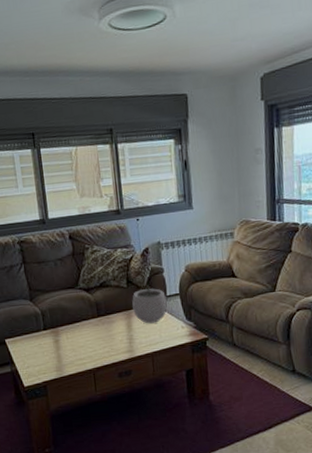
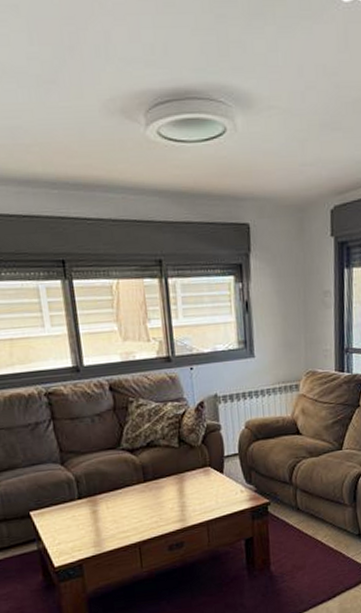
plant pot: present [132,279,167,324] -> none [184,438,225,489]

